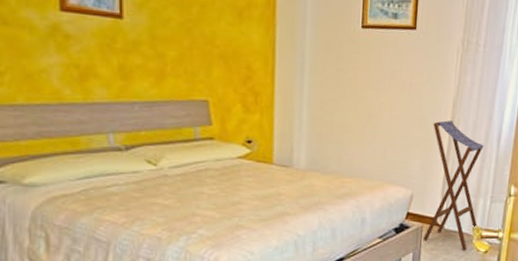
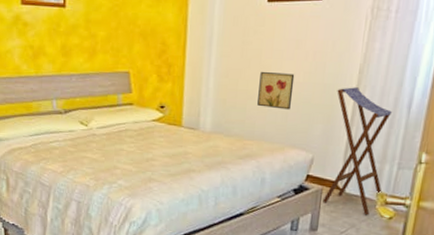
wall art: none [355,102,392,144] -> present [257,71,295,110]

